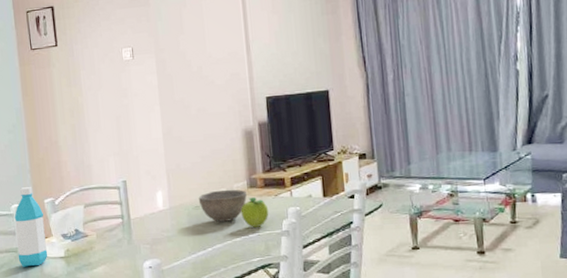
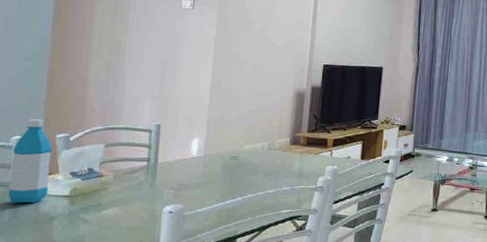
bowl: present [198,189,247,222] -> none [236,143,288,174]
fruit: present [240,197,269,227] -> none [278,154,307,181]

